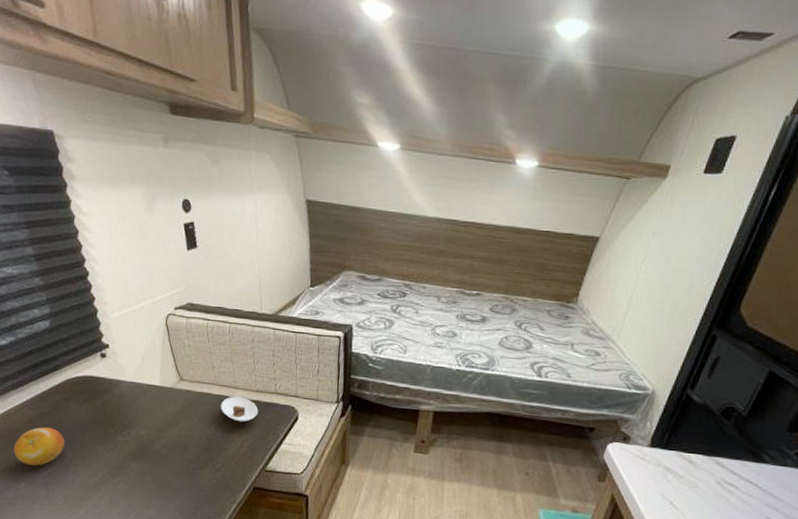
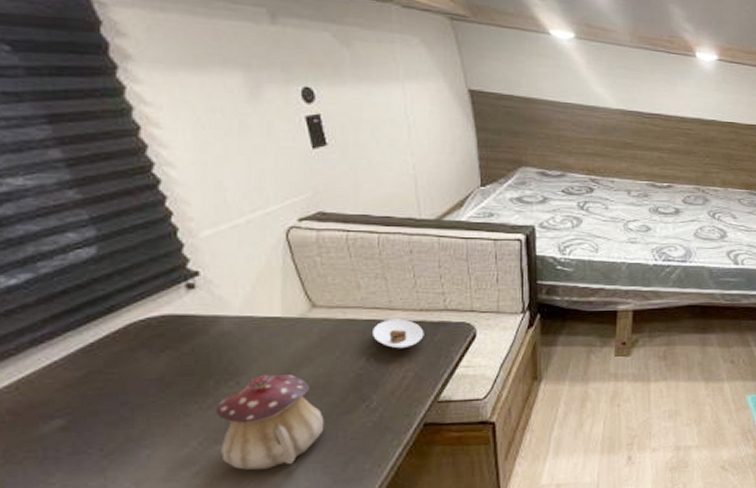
fruit: present [13,427,65,466] -> none [39,391,132,448]
teapot: none [114,429,184,504] -> present [215,373,325,471]

